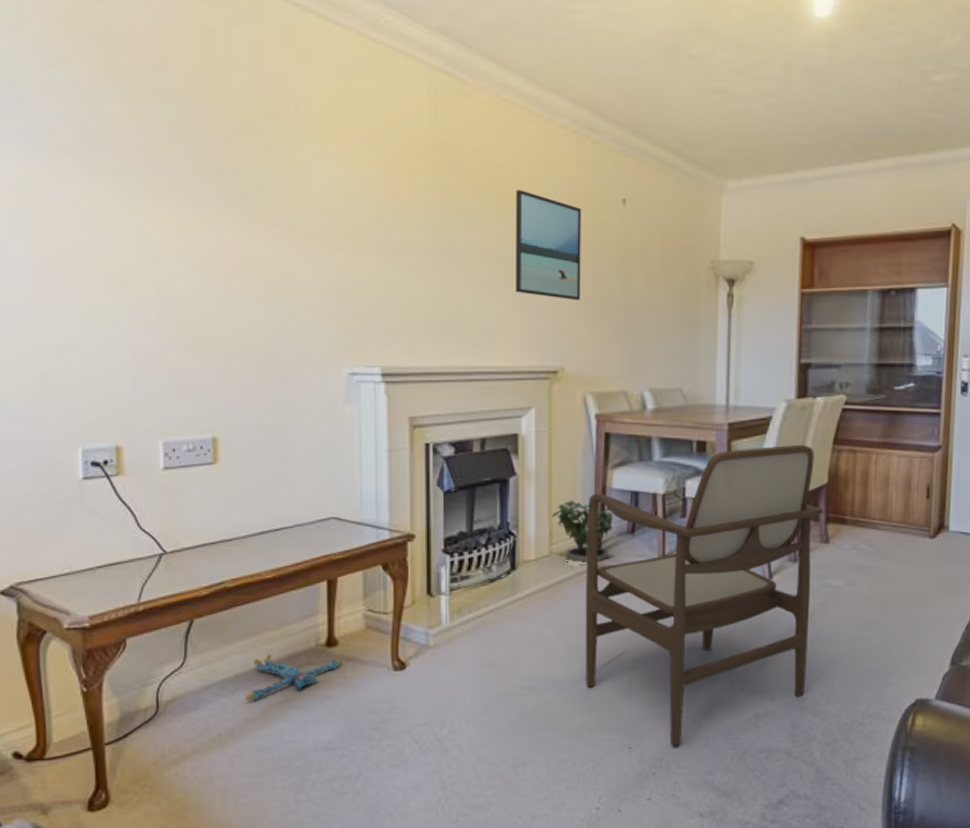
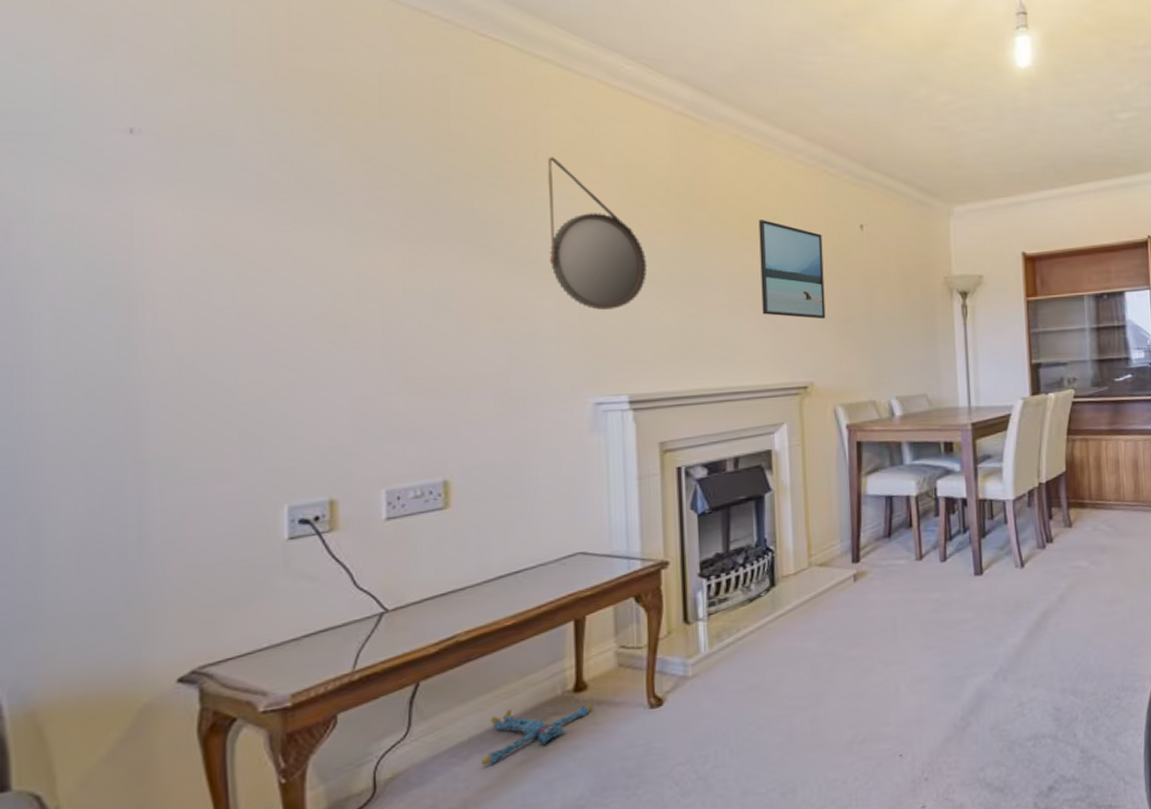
home mirror: none [308,116,403,279] -> present [547,157,648,310]
potted plant: present [551,496,615,565] -> none [808,504,874,574]
armchair: present [585,444,823,746] -> none [844,437,1064,747]

